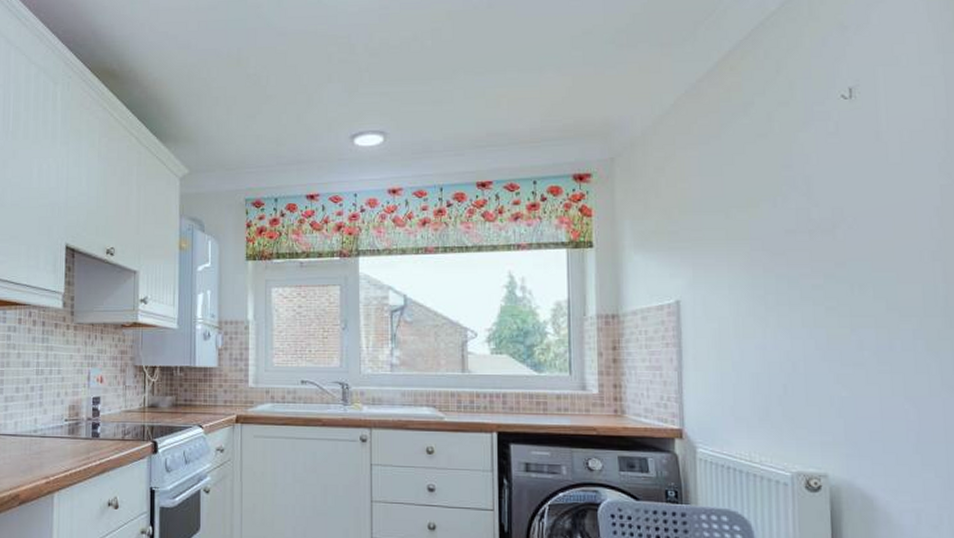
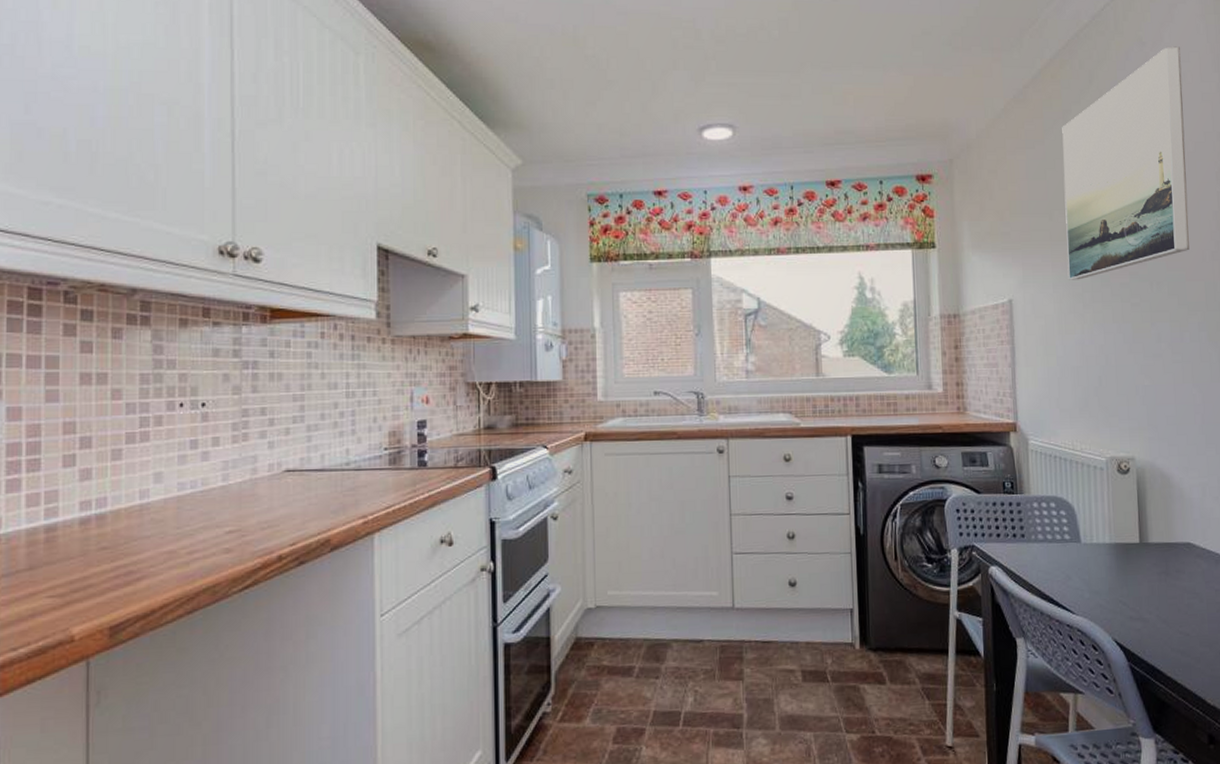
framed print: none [742,26,902,281] -> present [1062,45,1190,280]

